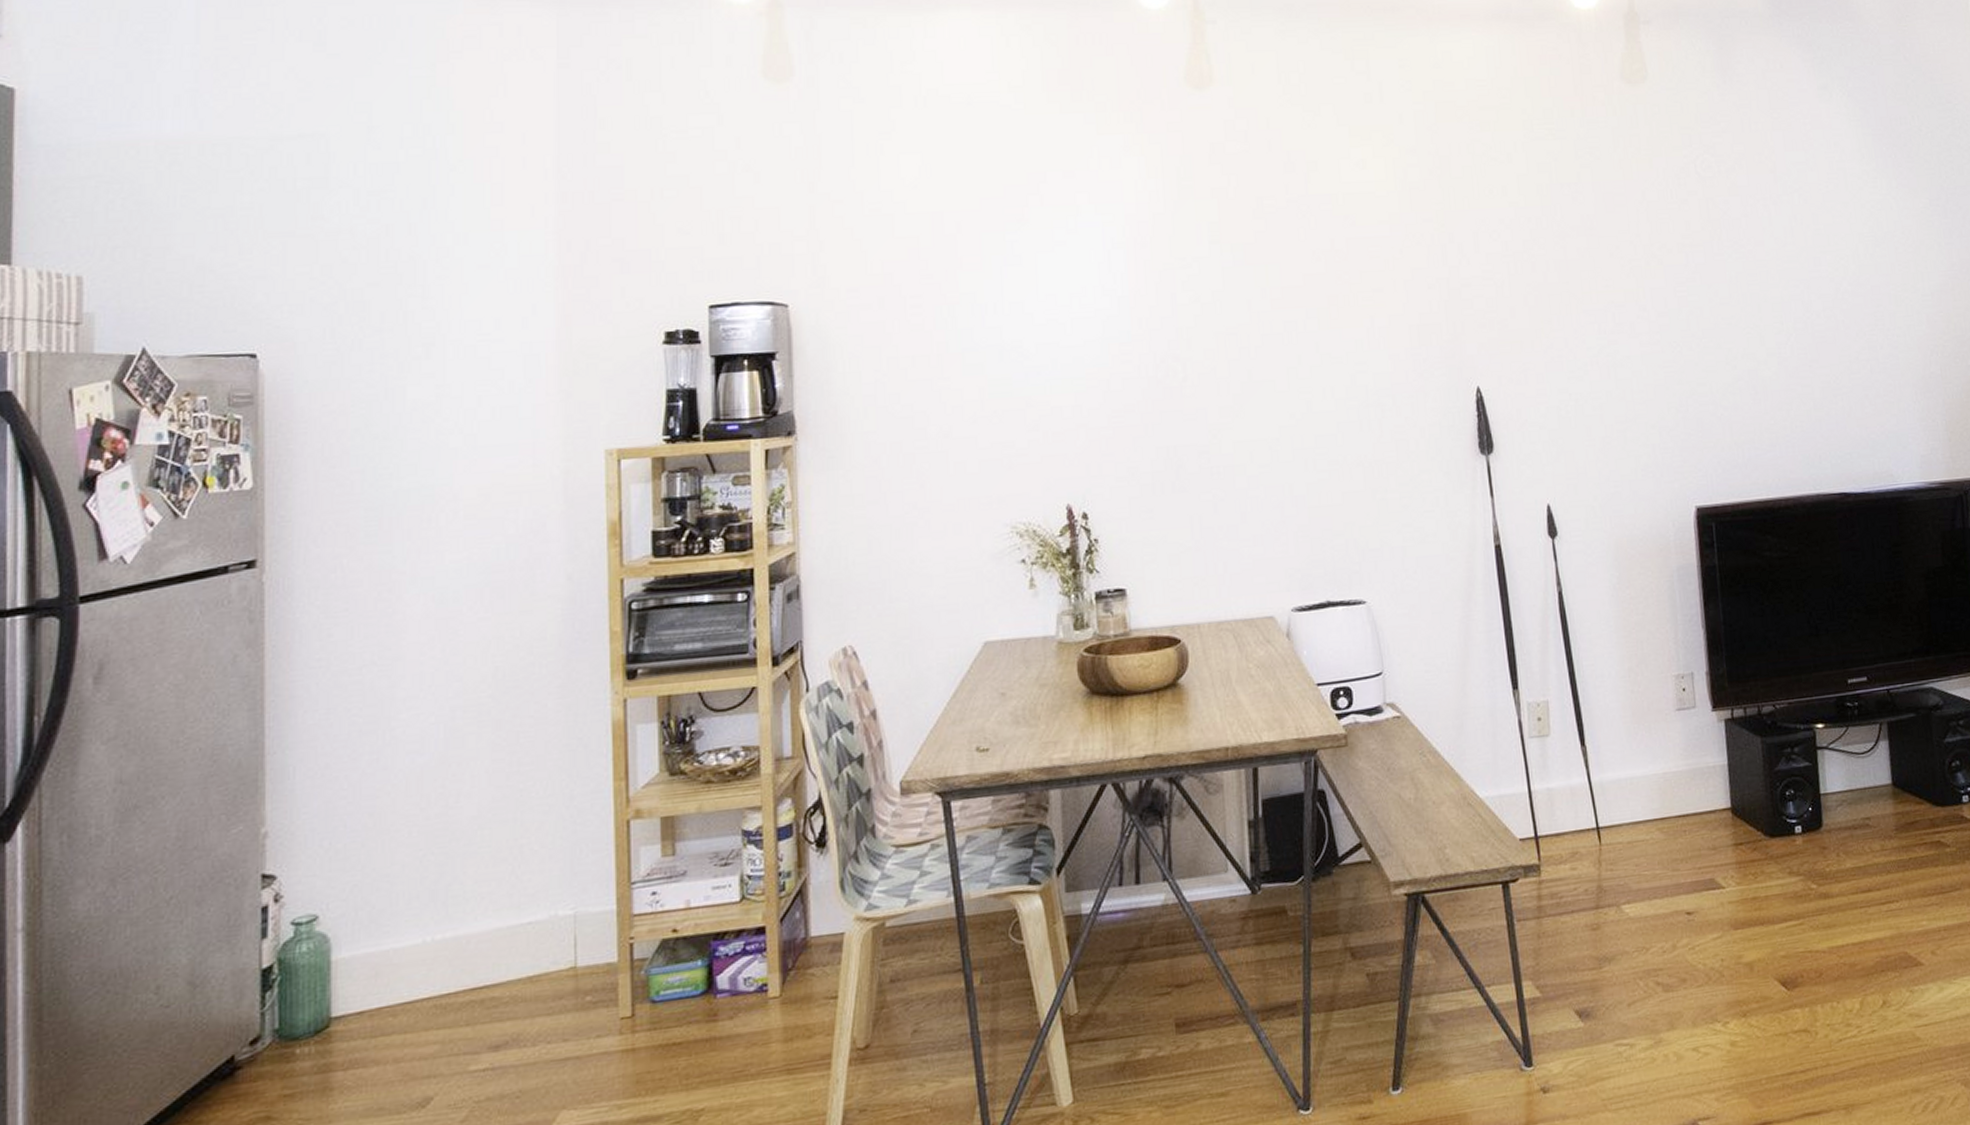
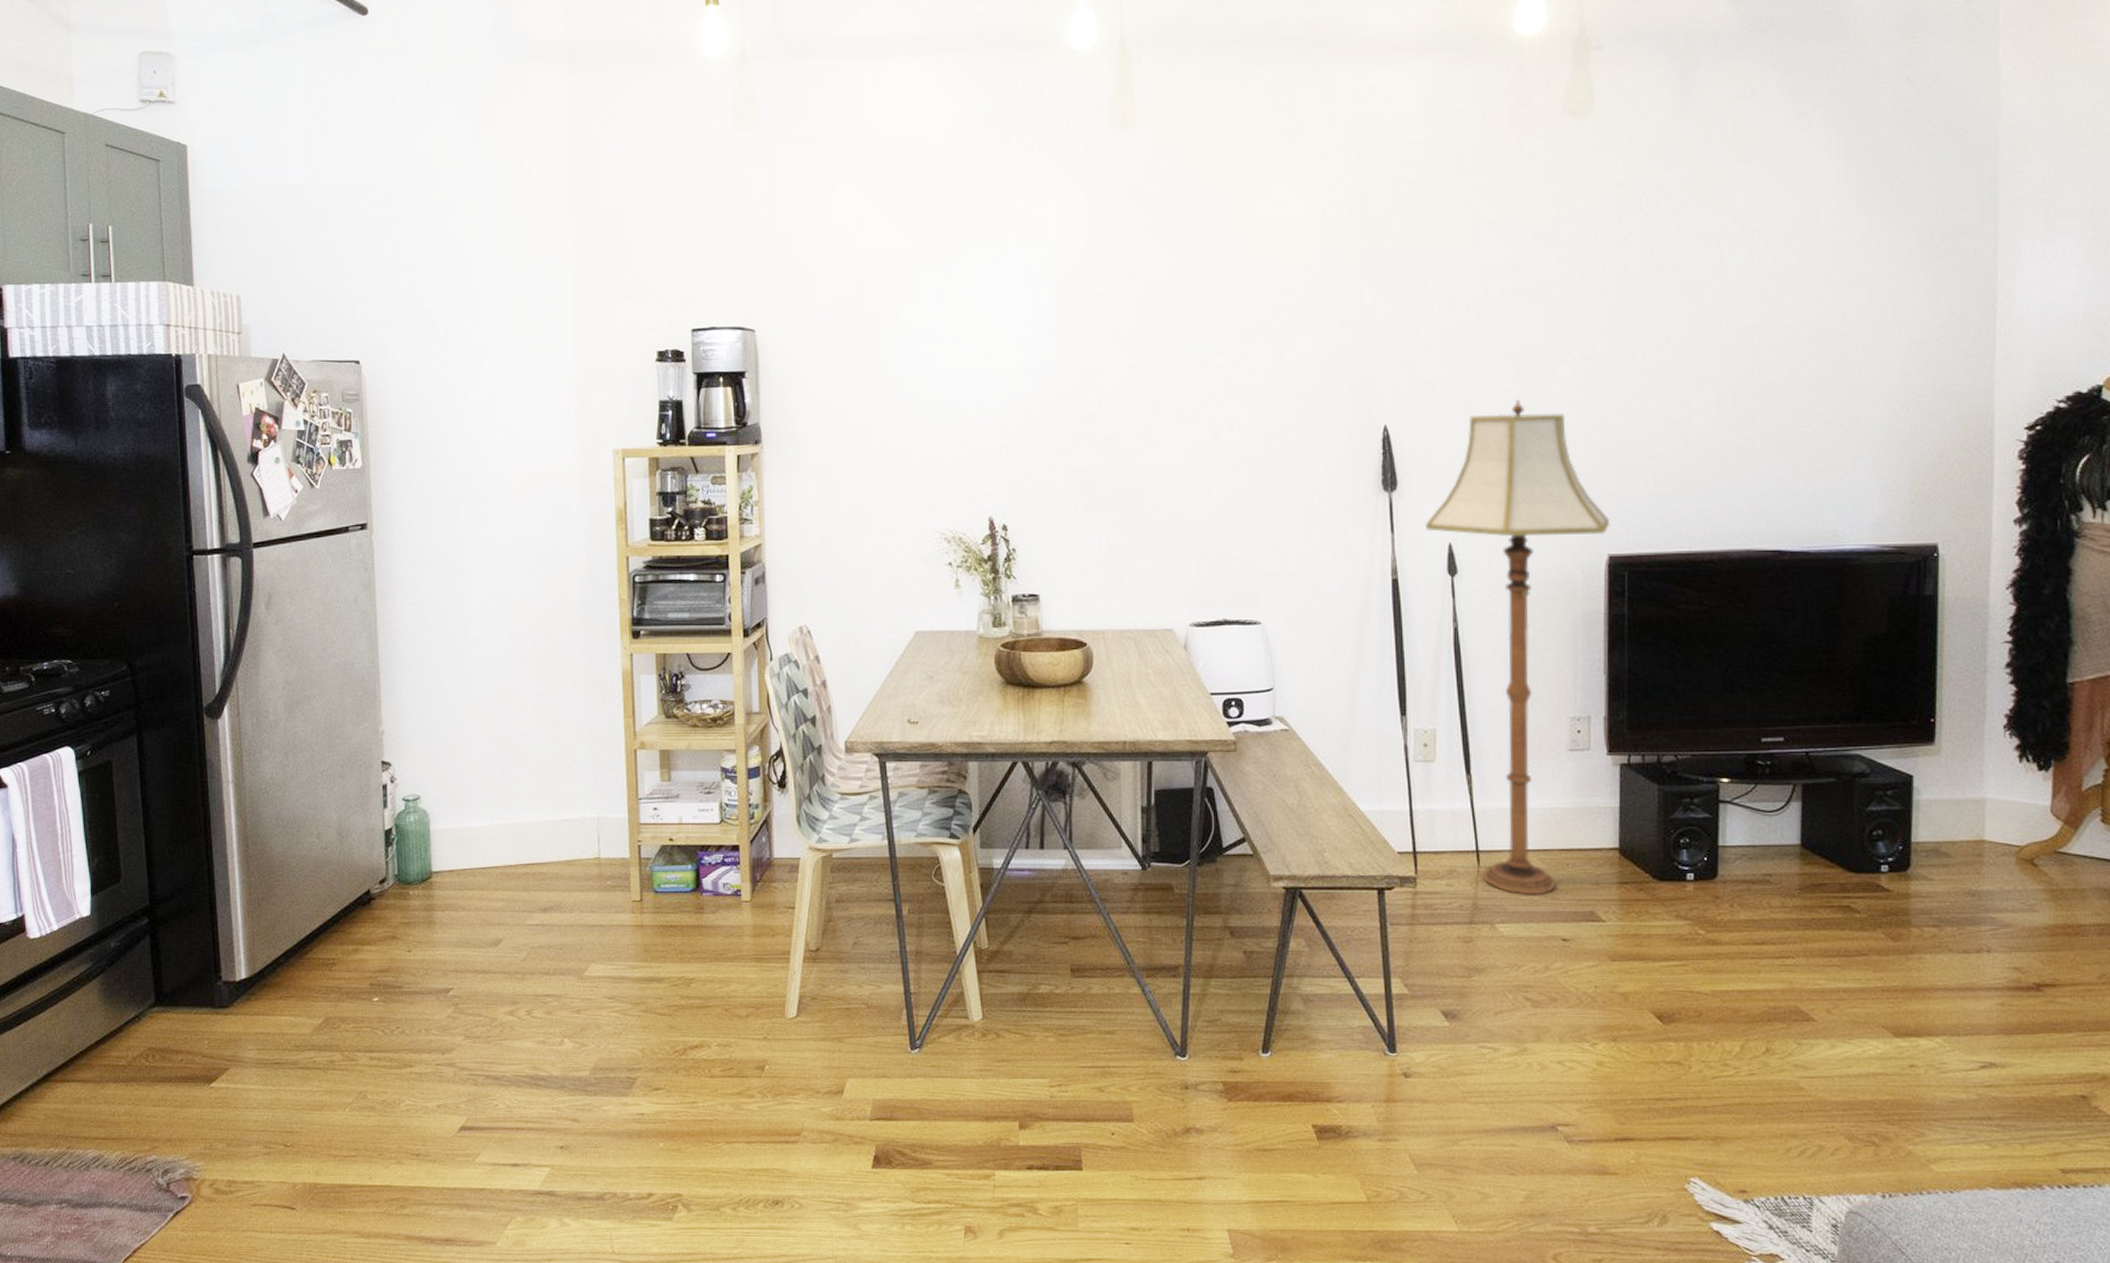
floor lamp: none [1524,356,1694,870] -> present [1426,399,1609,895]

